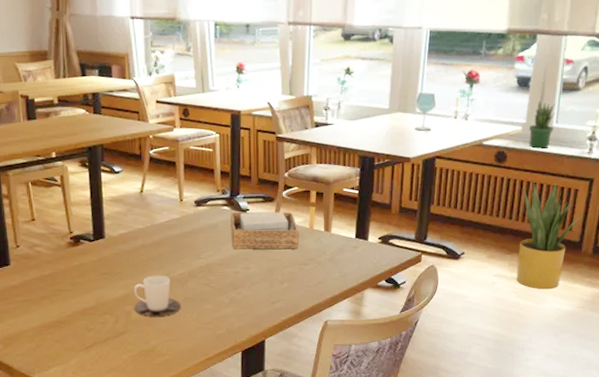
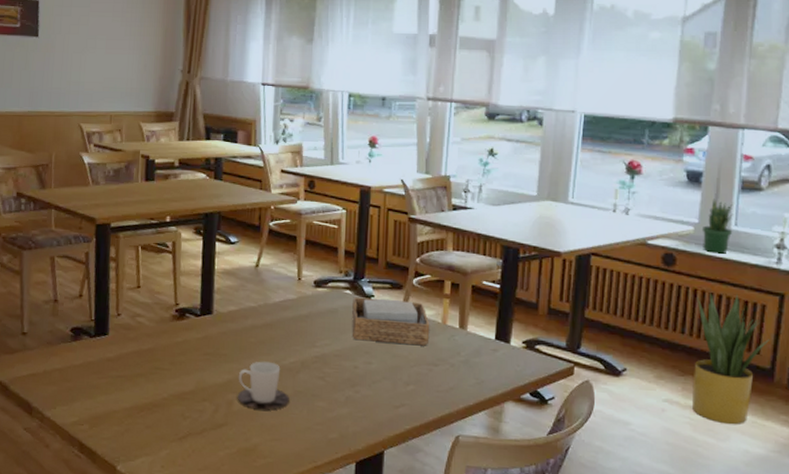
wine glass: present [415,92,436,131] -> none [567,181,591,224]

